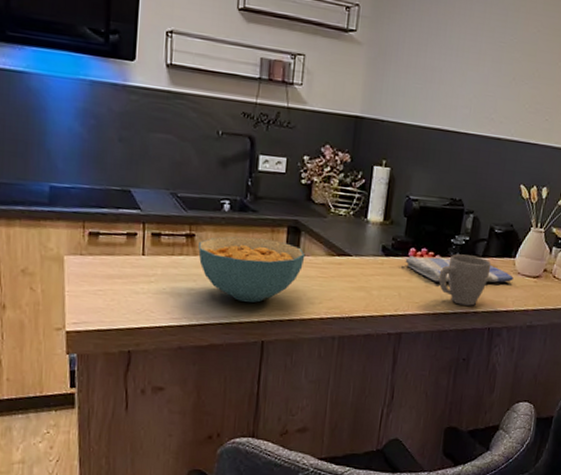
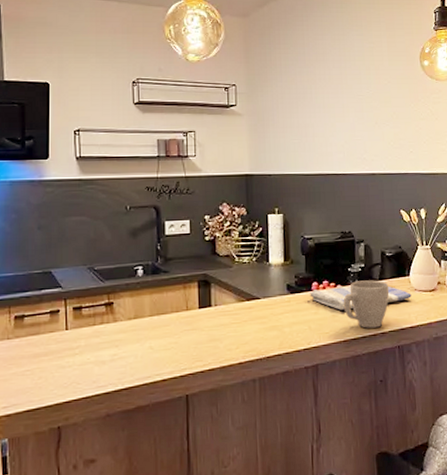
cereal bowl: present [198,236,305,303] -> none [118,295,218,359]

